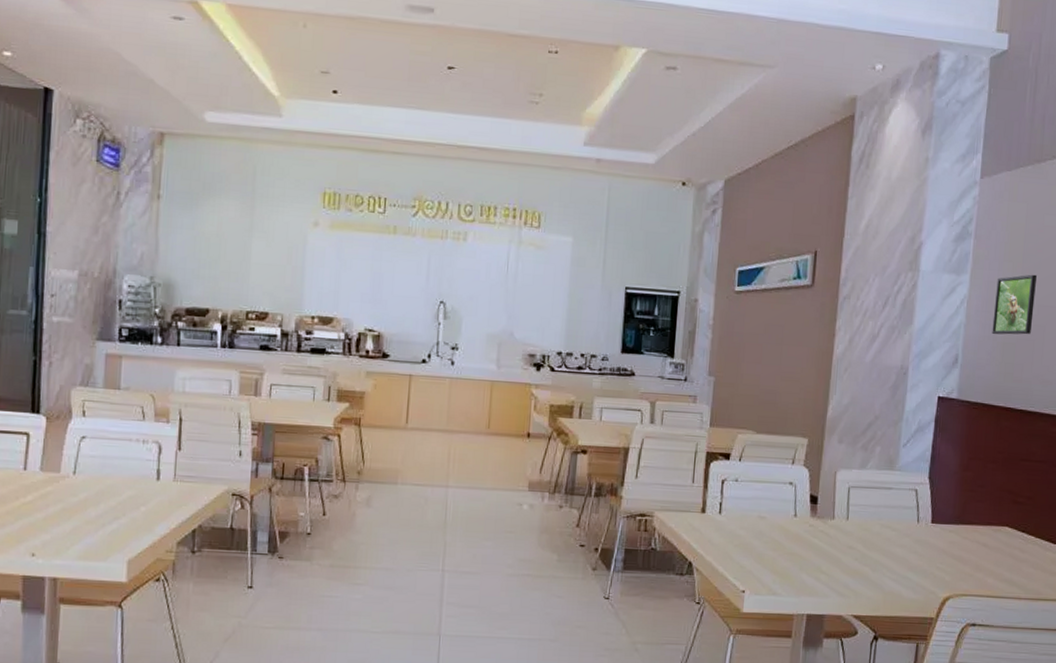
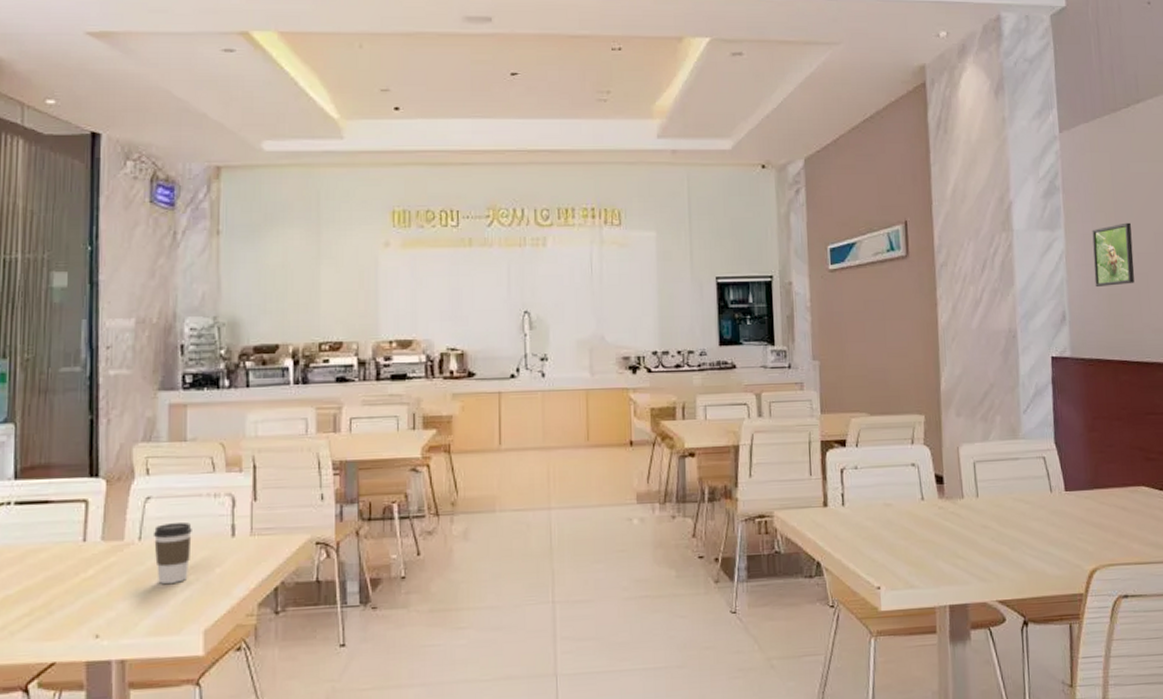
coffee cup: none [86,462,122,516] -> present [153,522,192,584]

